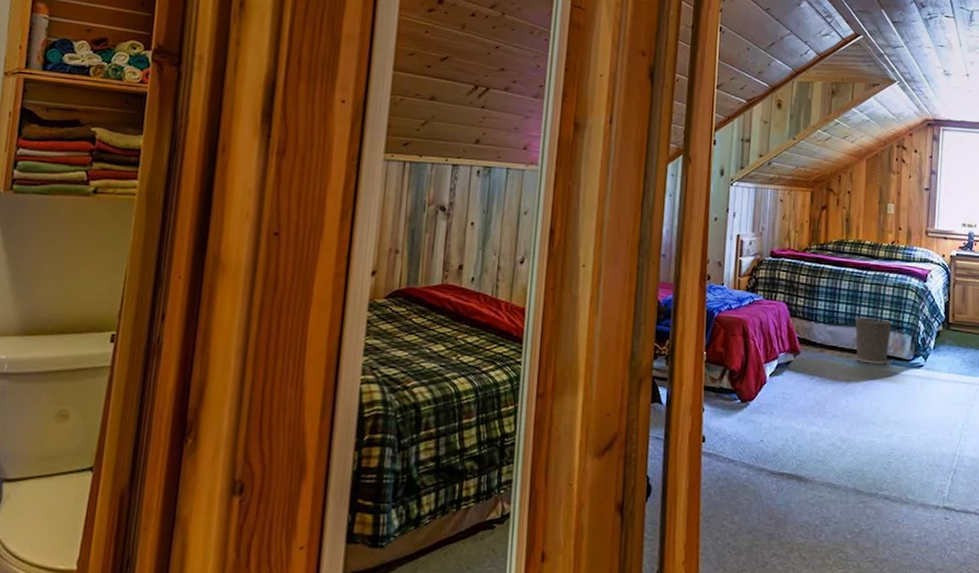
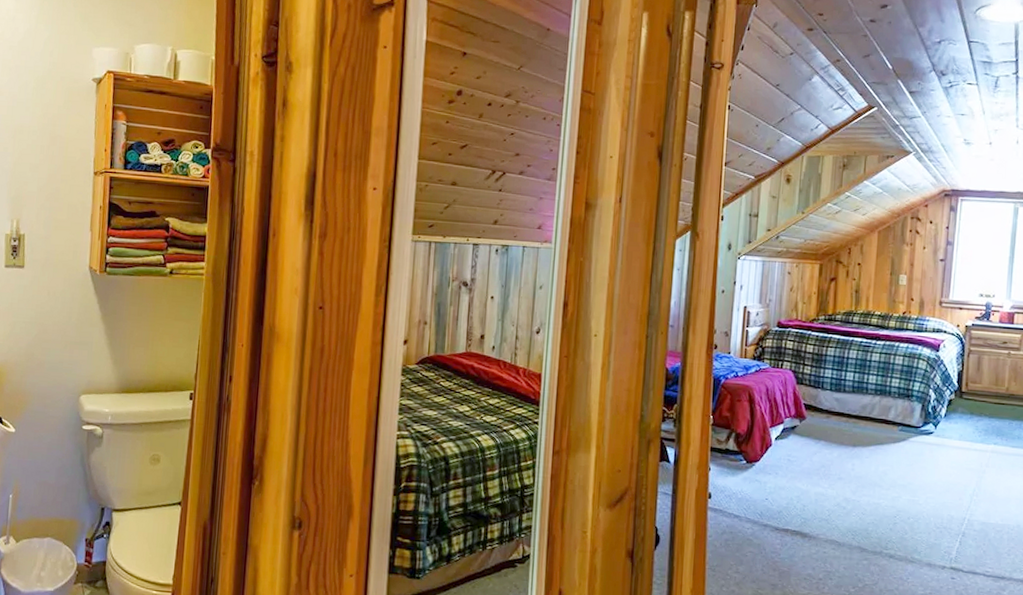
wastebasket: present [855,316,893,365] -> none [862,384,902,431]

